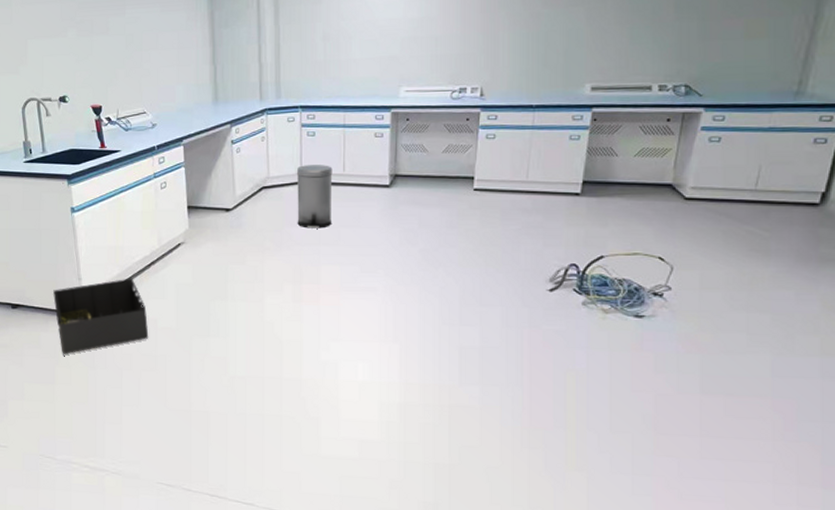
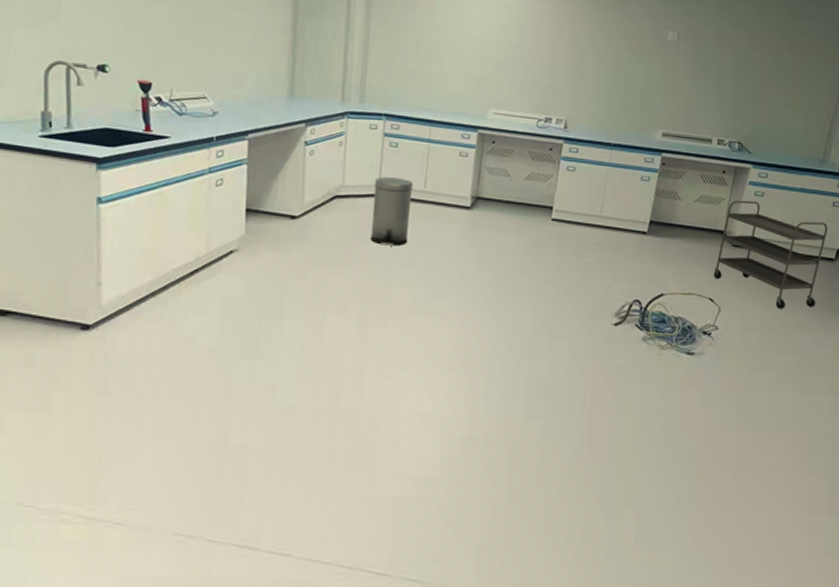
storage bin: present [53,278,149,357] -> none [60,286,183,379]
utility cart: none [663,148,808,264] -> present [714,200,828,309]

